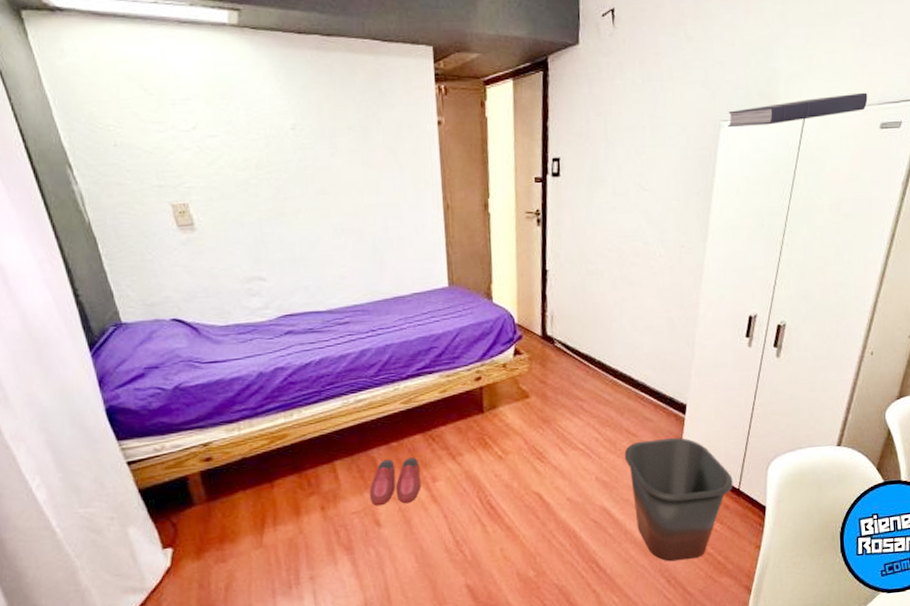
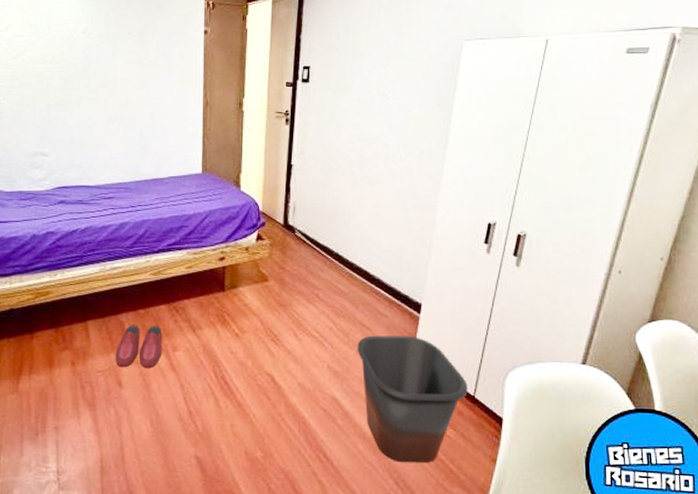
book: present [727,92,868,127] -> none [470,19,613,46]

